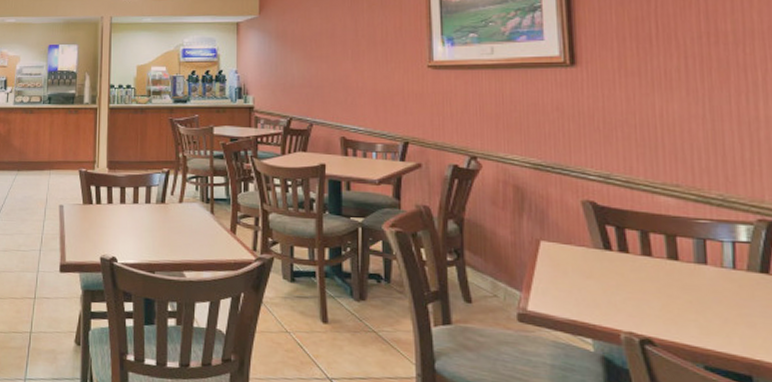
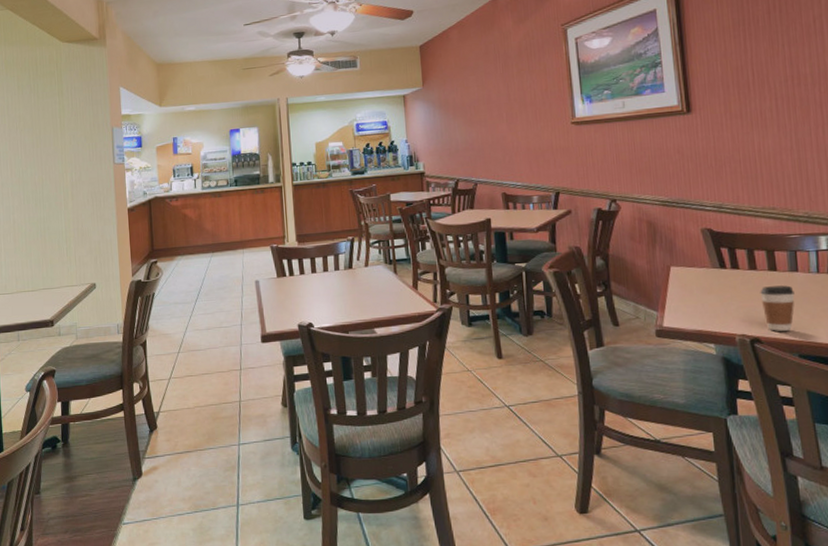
coffee cup: none [655,278,702,335] -> present [760,285,795,331]

